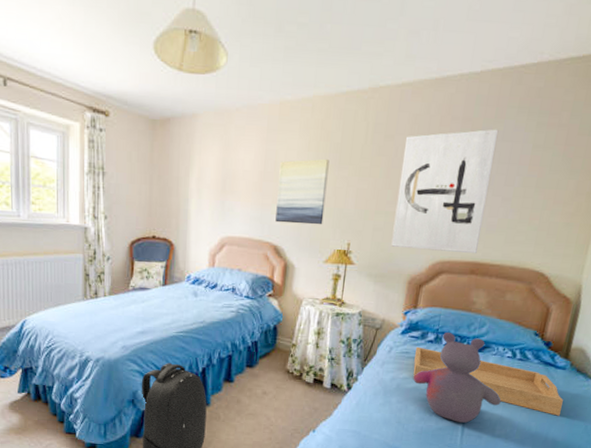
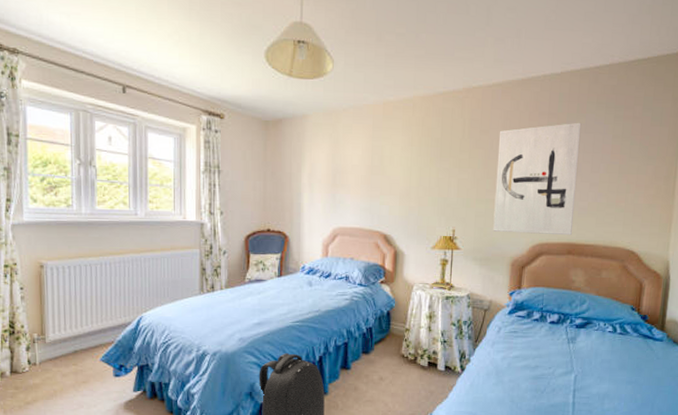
wall art: present [275,158,329,225] -> none [384,152,431,214]
stuffed bear: present [413,332,501,423] -> none [522,310,607,398]
serving tray: present [413,346,563,416] -> none [522,325,664,387]

